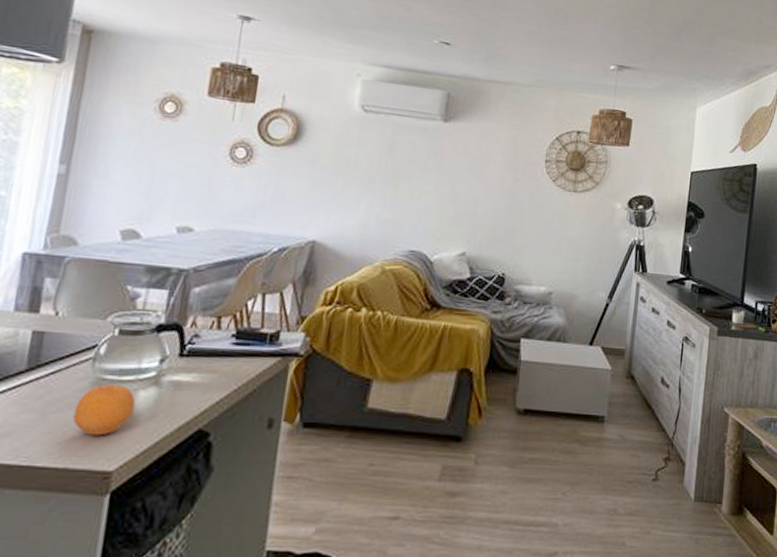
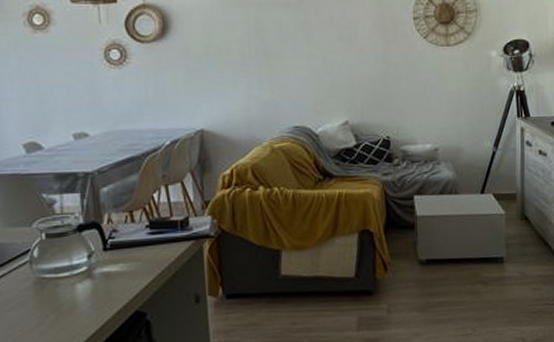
fruit: present [72,384,136,436] -> none [25,281,76,327]

